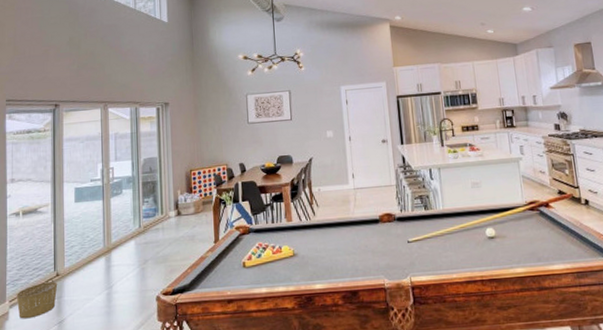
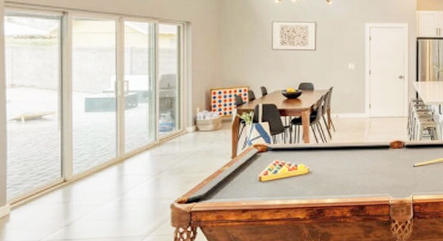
basket: present [16,278,58,319] -> none [18,183,65,221]

